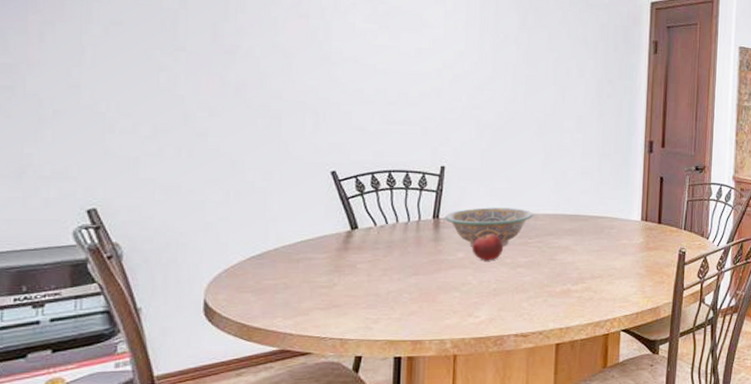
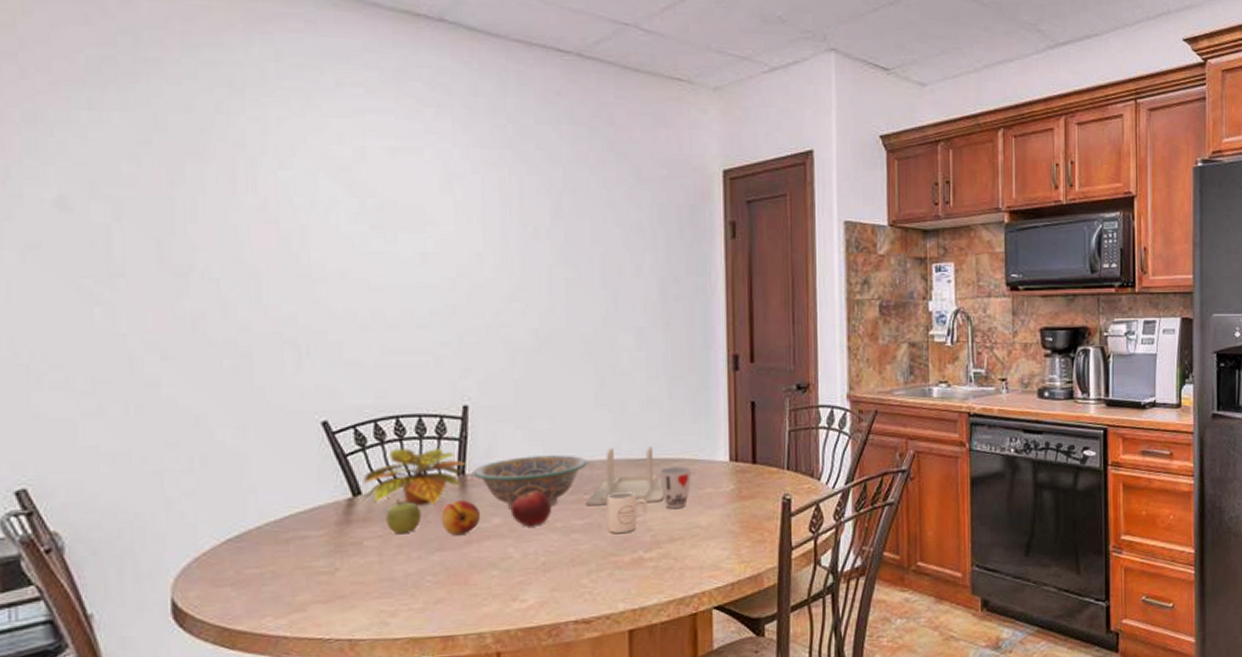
plant: none [360,195,442,240] -> present [363,448,468,506]
fruit: none [376,235,404,261] -> present [386,501,422,535]
fruit: none [418,238,449,265] -> present [441,500,481,536]
napkin holder: none [529,205,590,248] -> present [585,446,664,505]
mug: none [545,239,577,271] -> present [607,492,647,534]
cup: none [587,222,611,253] -> present [659,466,691,508]

